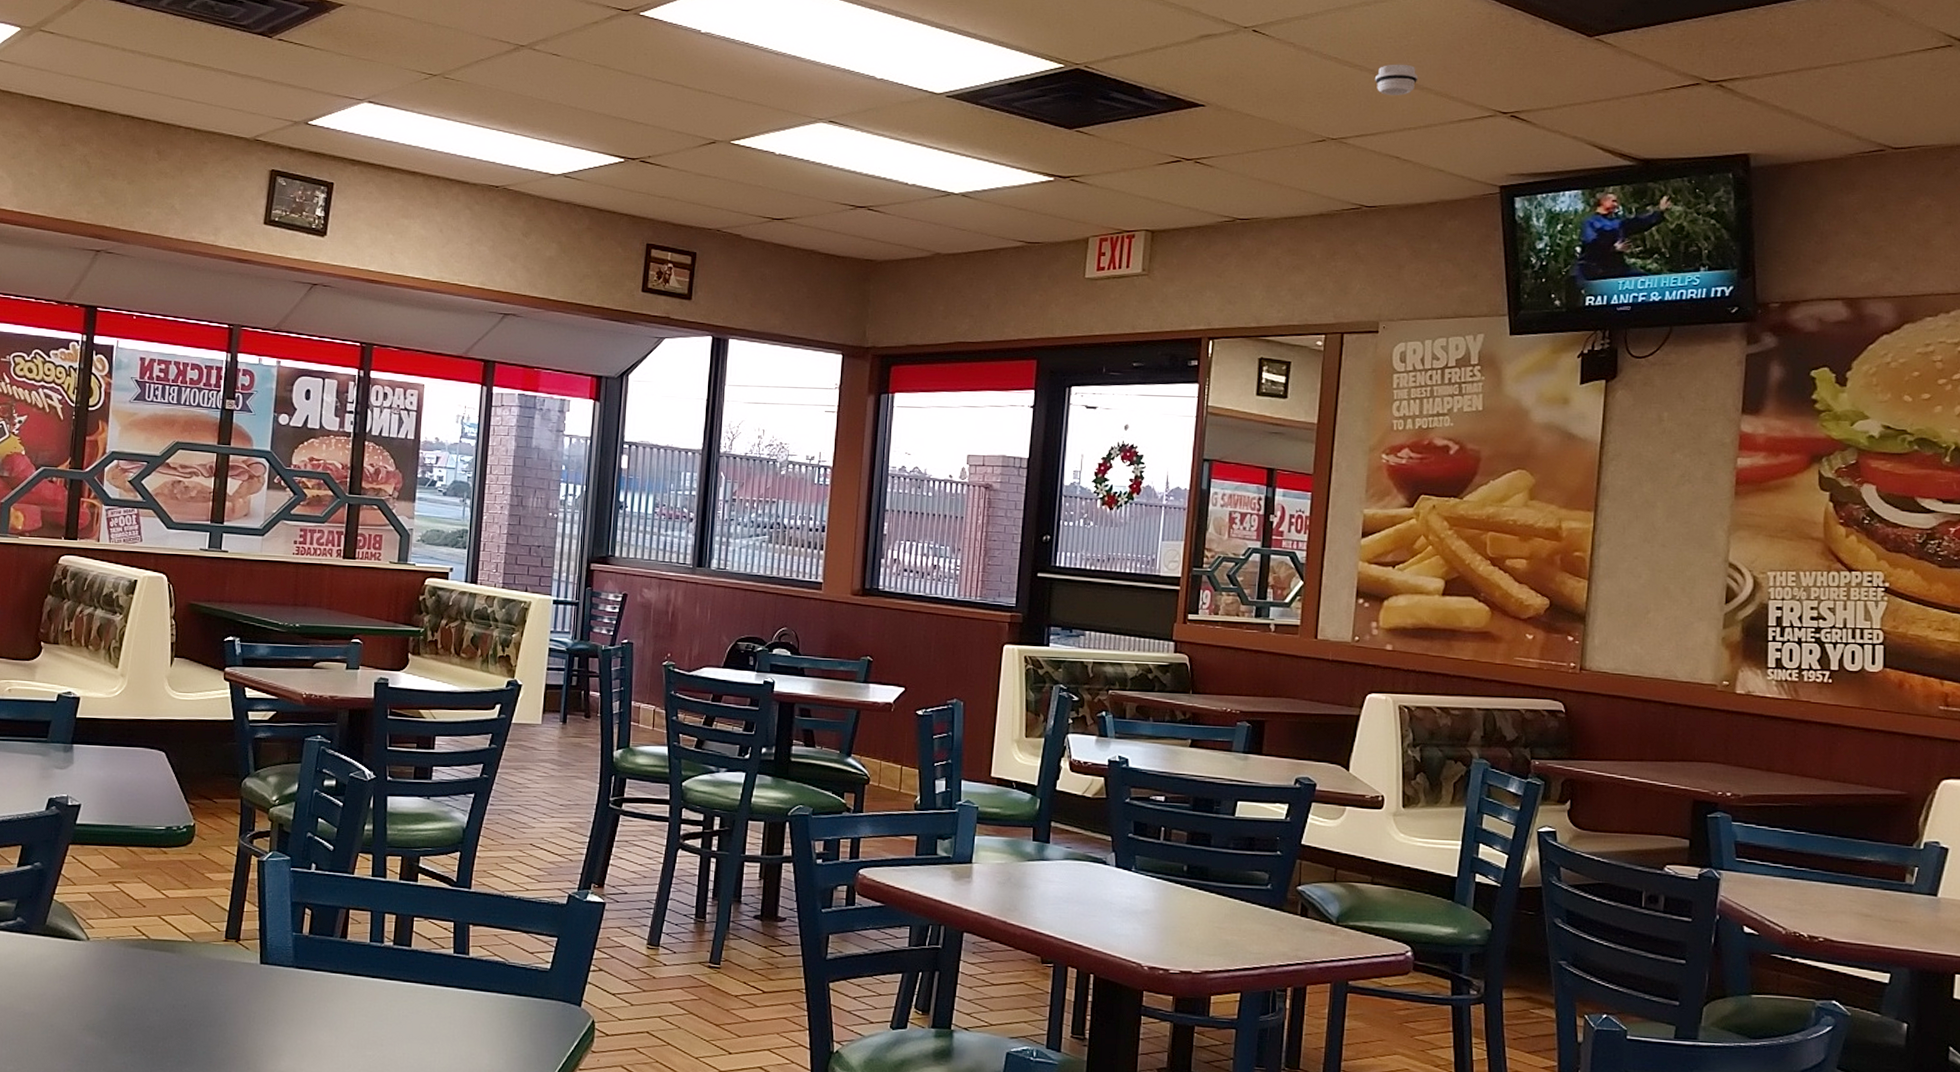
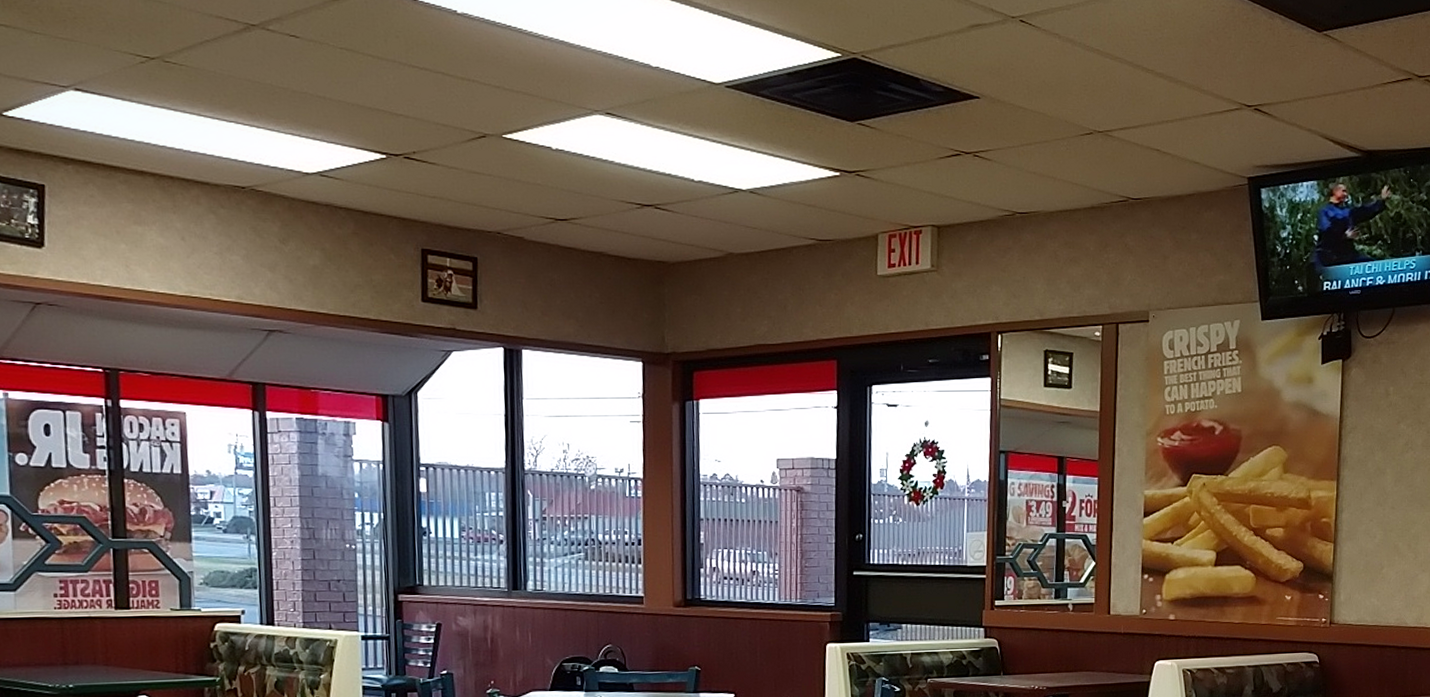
smoke detector: present [1374,64,1418,95] -> none [1134,56,1173,88]

